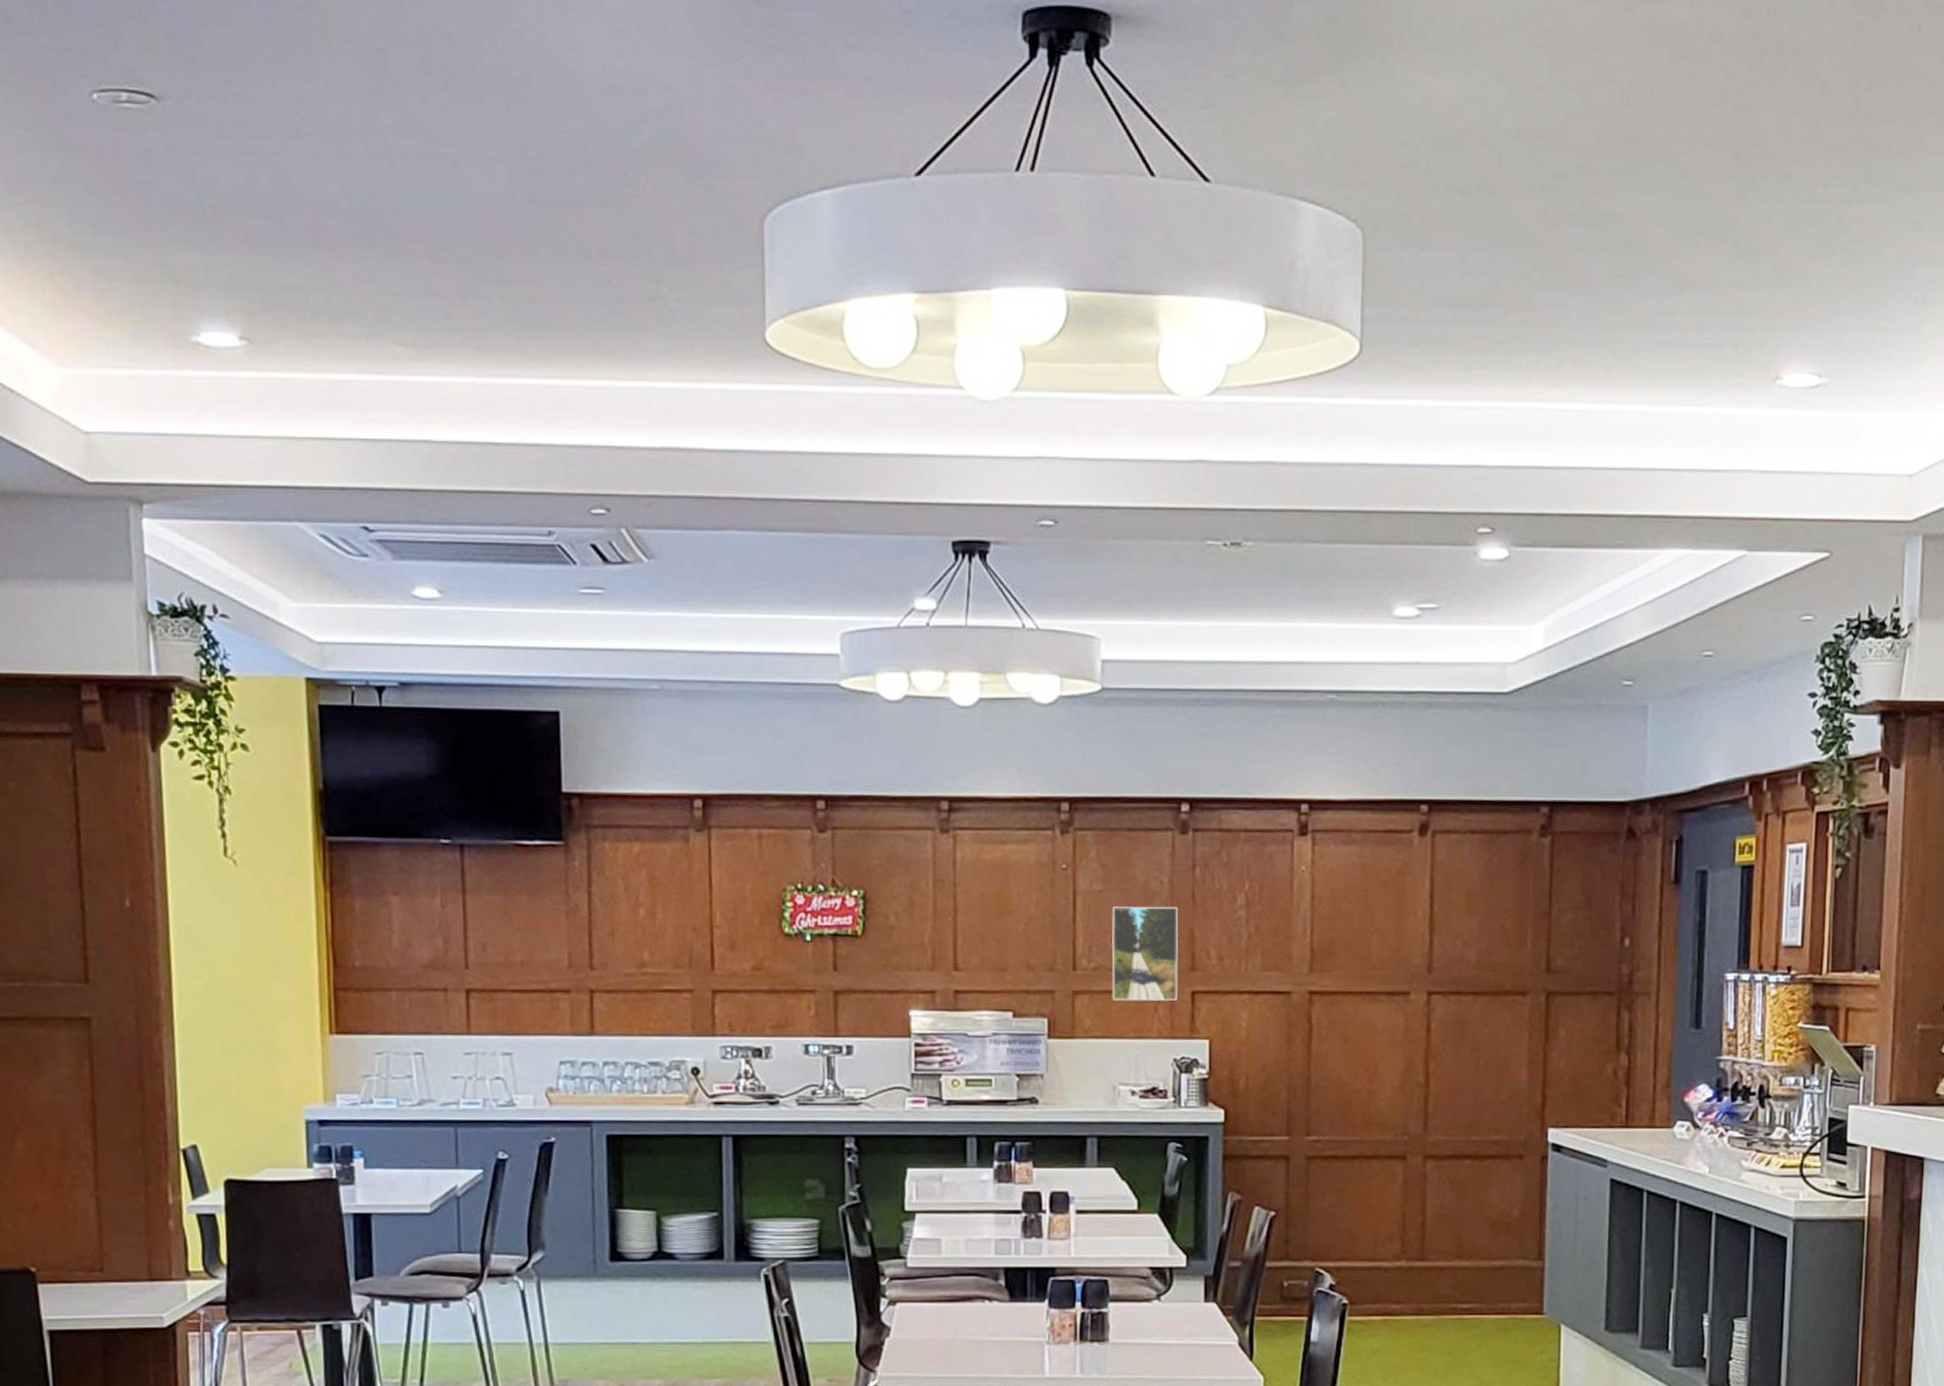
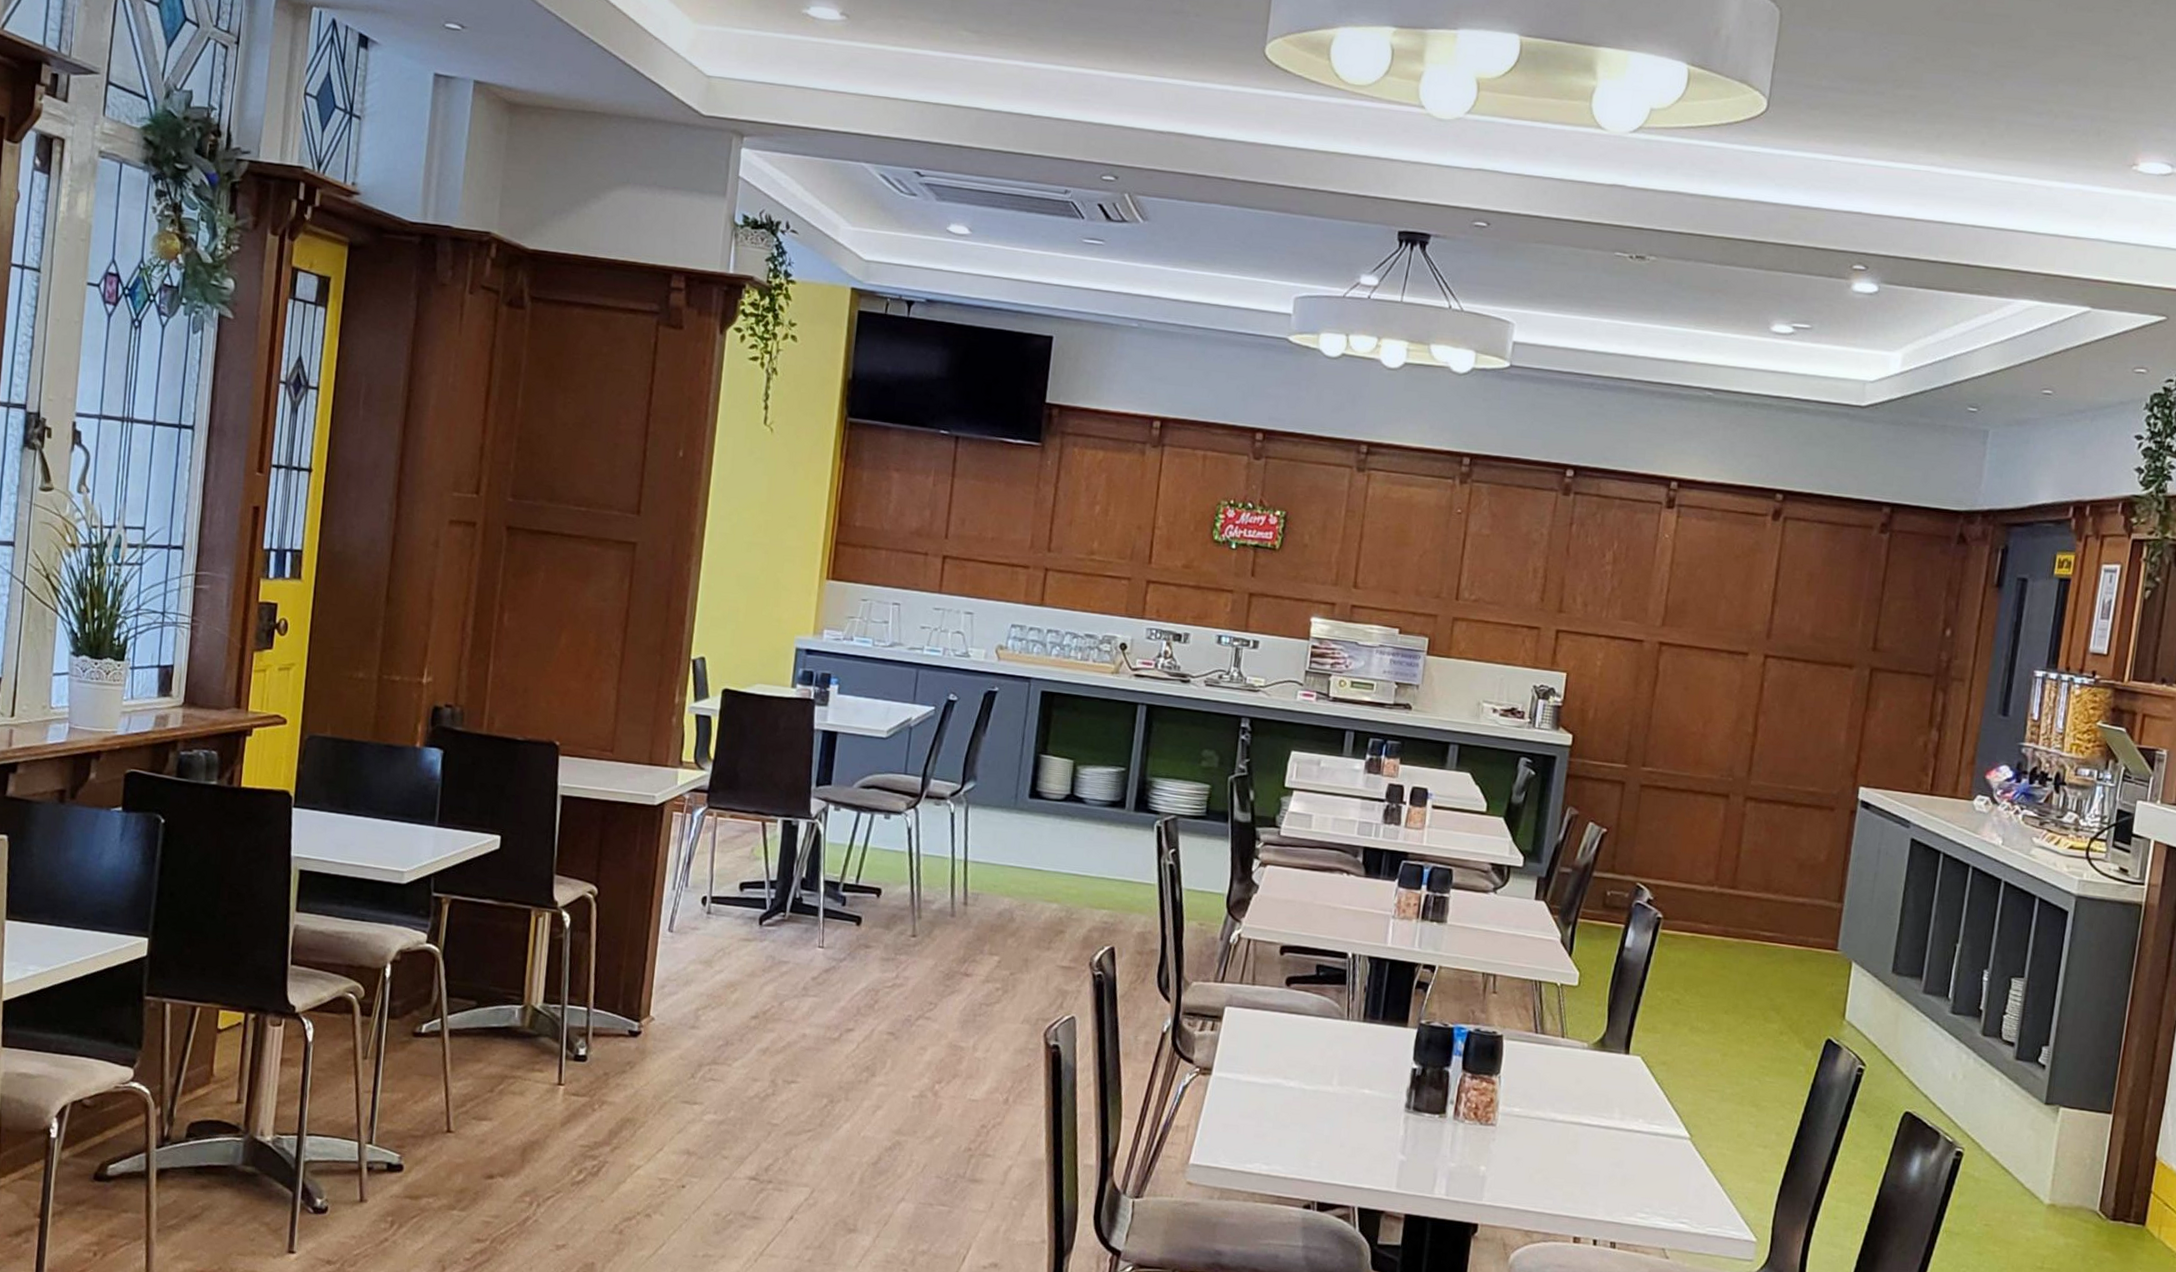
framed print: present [1112,906,1178,1001] -> none [1486,550,1553,636]

